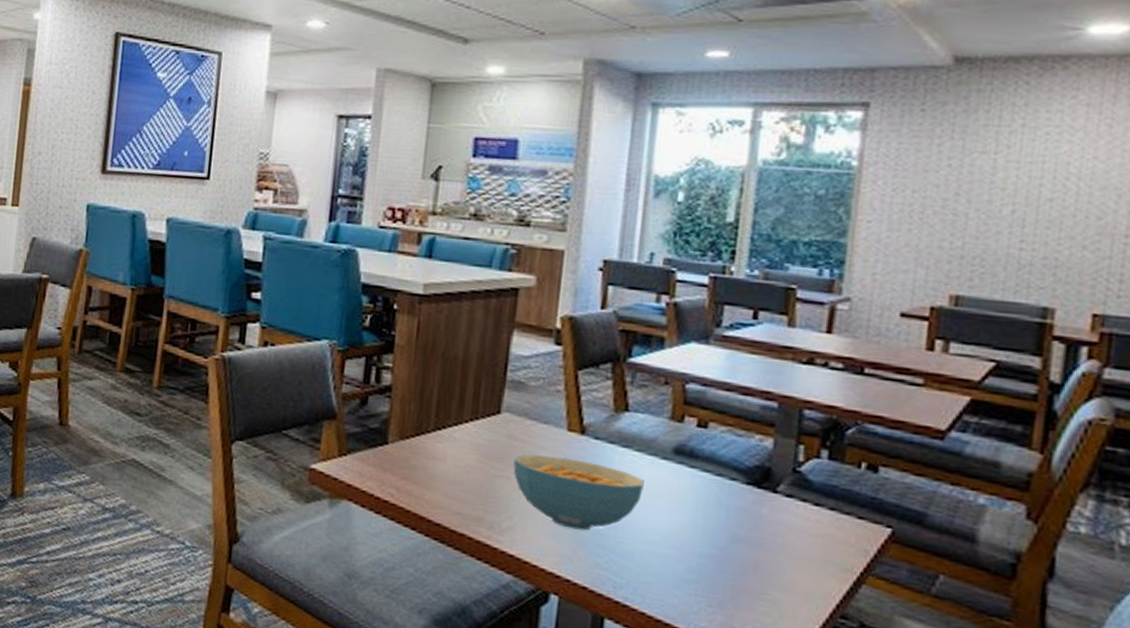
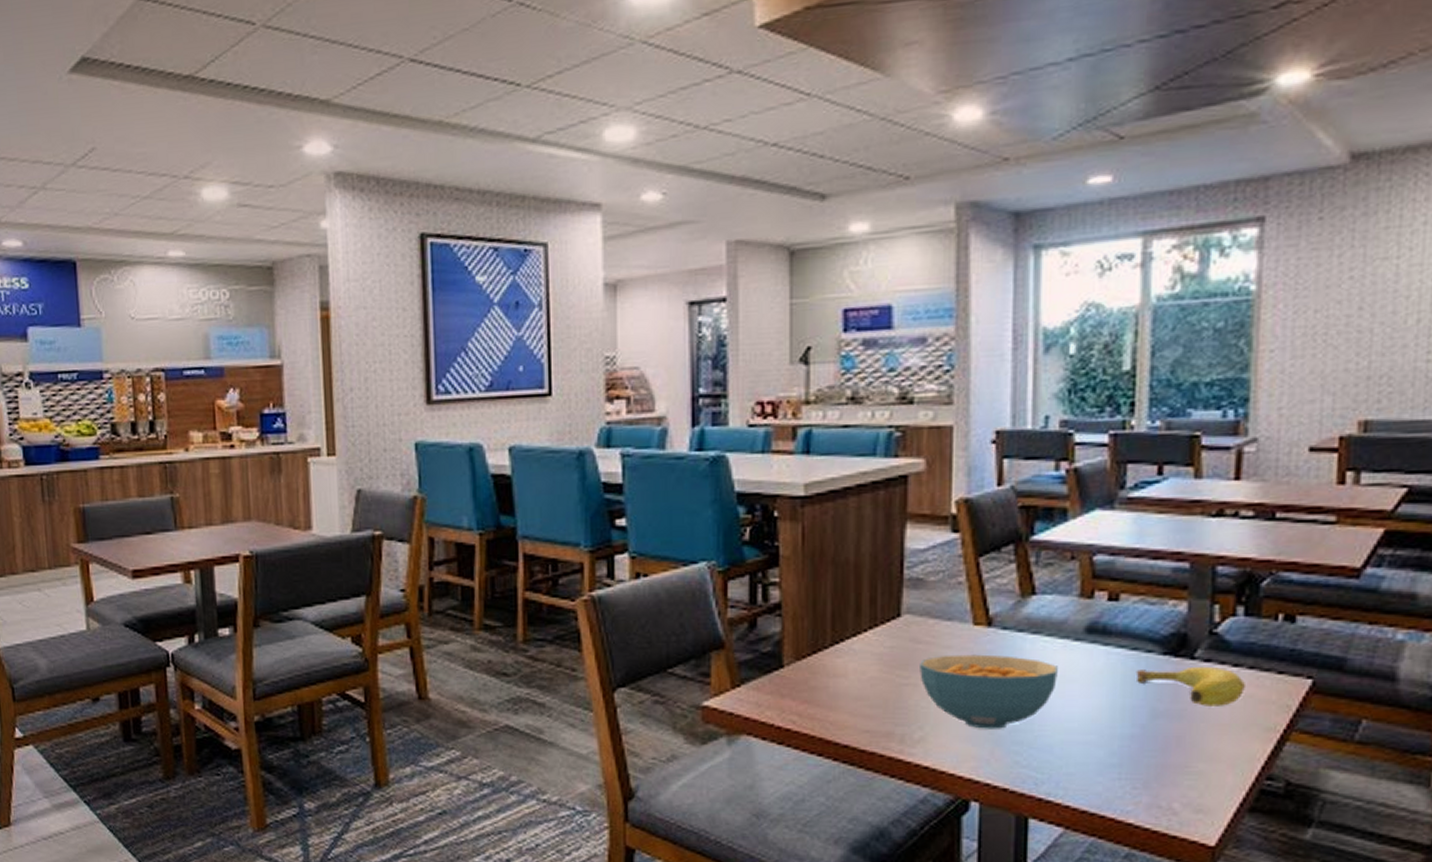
fruit: none [718,495,825,541] -> present [1136,666,1245,706]

